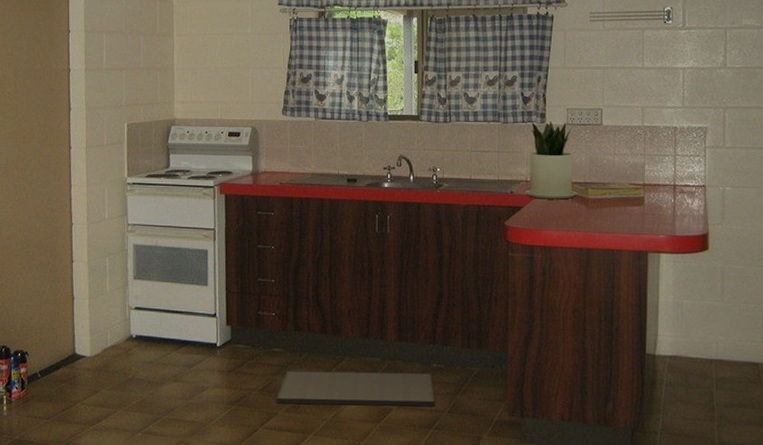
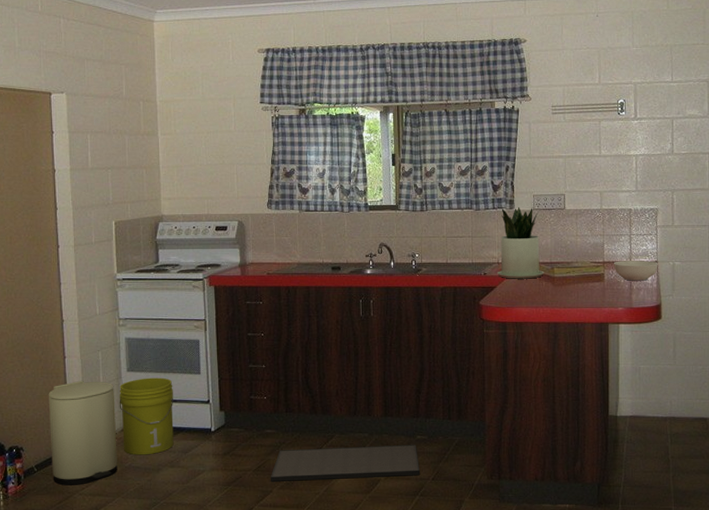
pedal bin: none [54,286,121,394] -> present [48,380,117,486]
bucket: none [124,287,179,368] -> present [119,377,174,455]
bowl: none [654,183,706,207] -> present [613,260,658,281]

